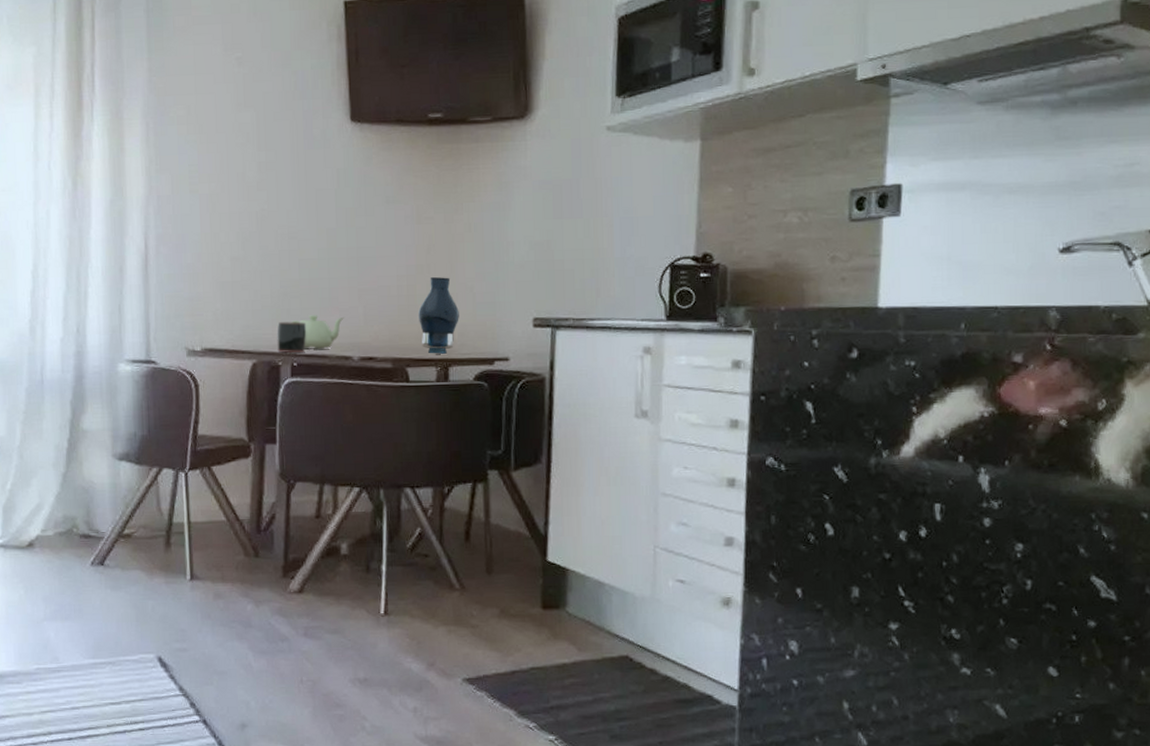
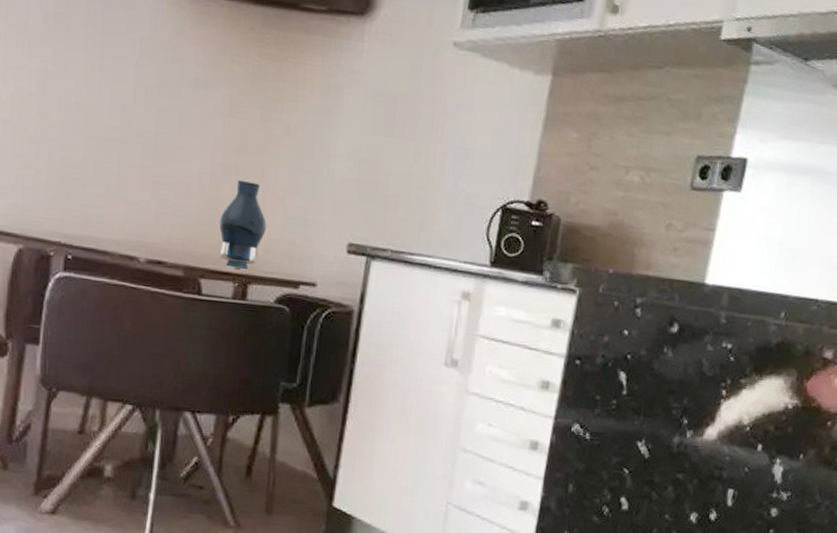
mug: present [277,322,307,353] -> none [49,205,87,244]
teapot: present [291,315,344,350] -> none [69,202,133,245]

